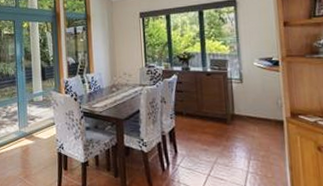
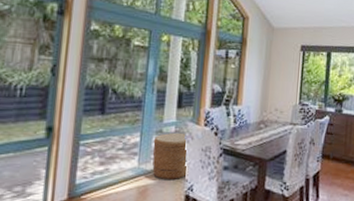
basket: none [28,100,58,141] -> present [152,132,188,181]

